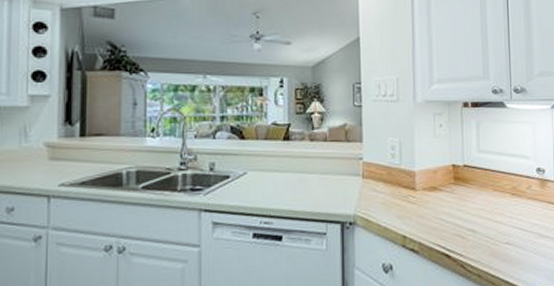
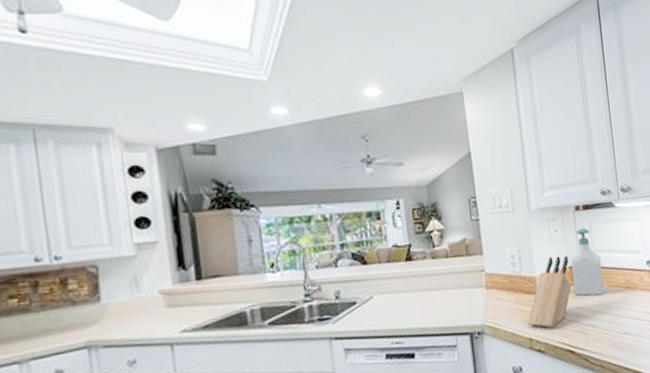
knife block: none [402,152,452,227] -> present [527,255,571,328]
soap bottle: none [454,125,488,199] -> present [570,227,604,296]

